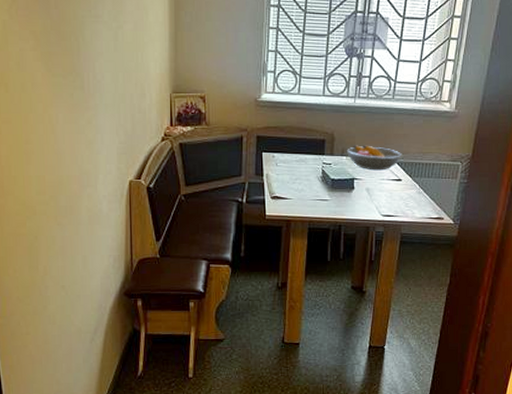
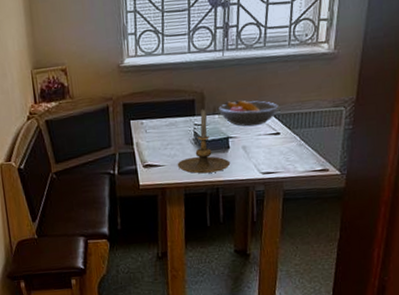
candle holder: none [303,149,354,210] -> present [177,108,231,174]

